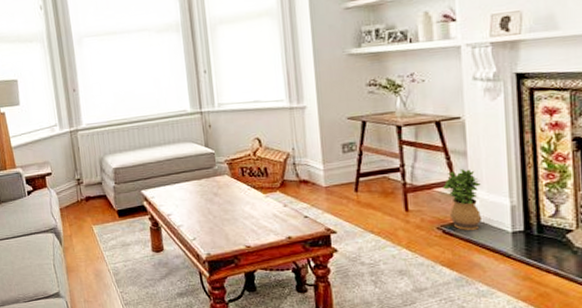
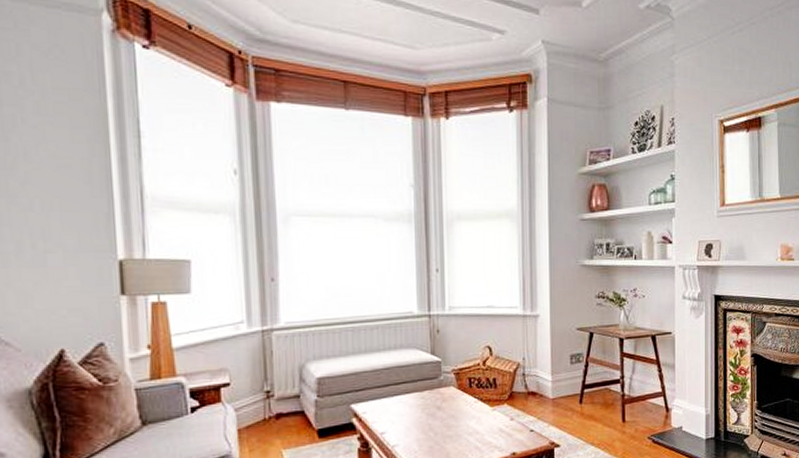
potted plant: present [443,169,483,230] -> none [654,381,684,439]

